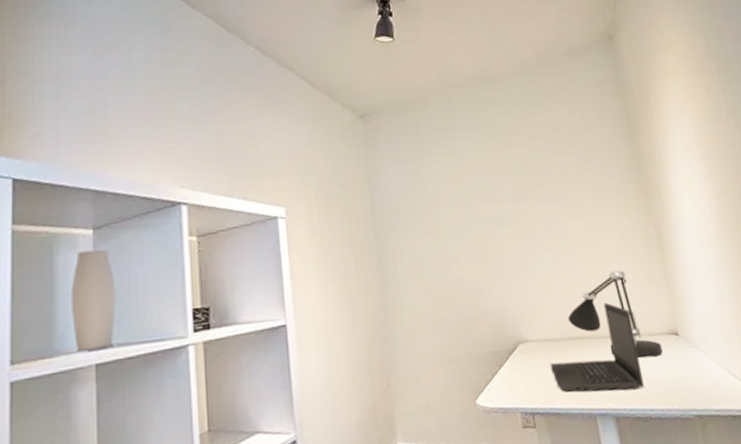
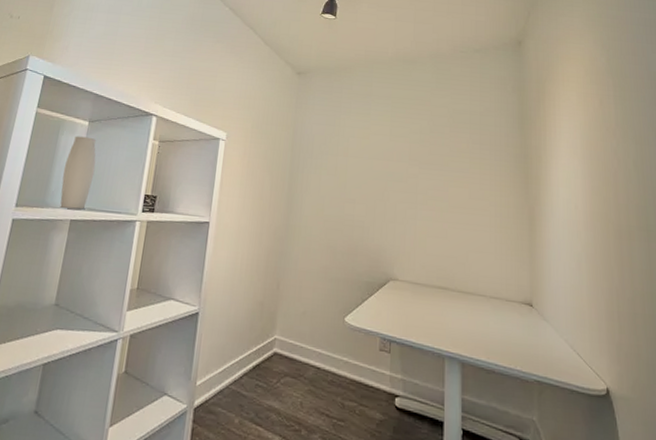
laptop: present [550,302,644,393] -> none [413,263,492,344]
desk lamp: present [568,270,663,358] -> none [436,239,515,321]

